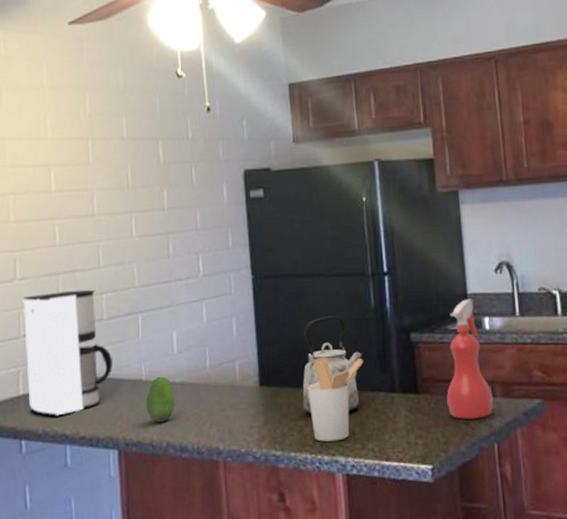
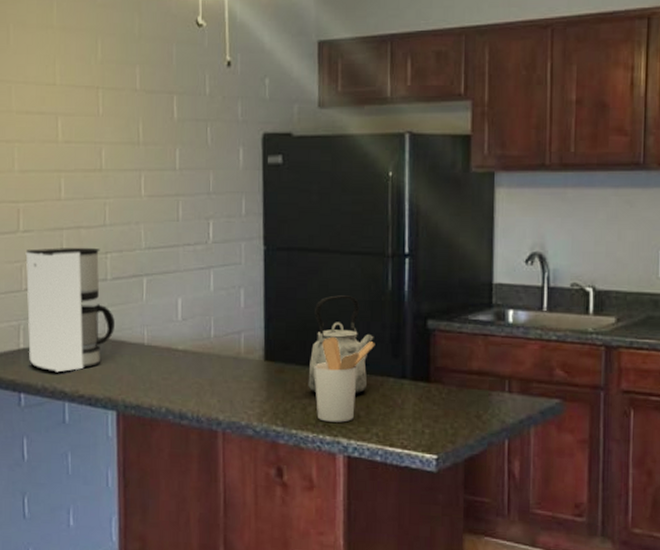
fruit: present [145,376,175,423] -> none [146,342,177,389]
spray bottle: present [447,299,493,419] -> none [459,289,508,413]

